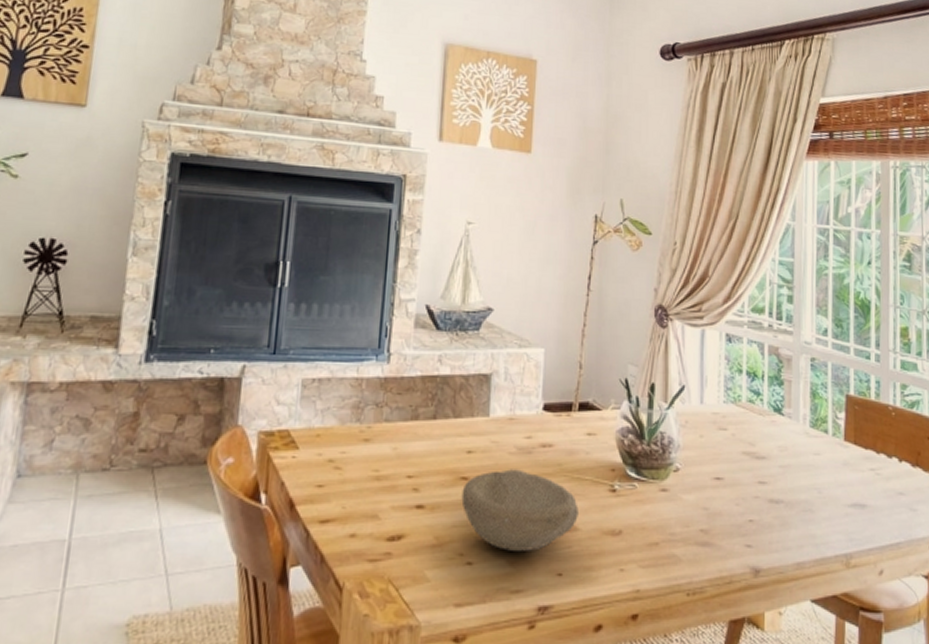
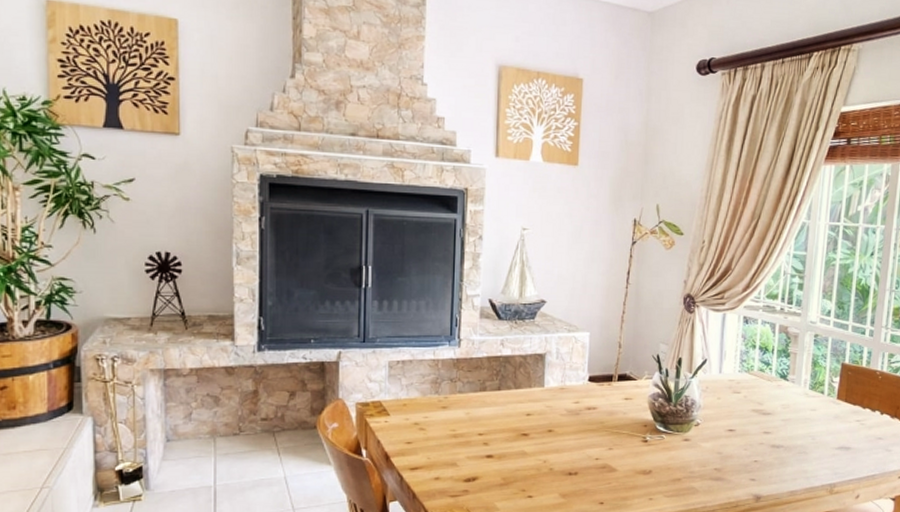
bowl: present [461,469,579,551] -> none [523,427,617,487]

